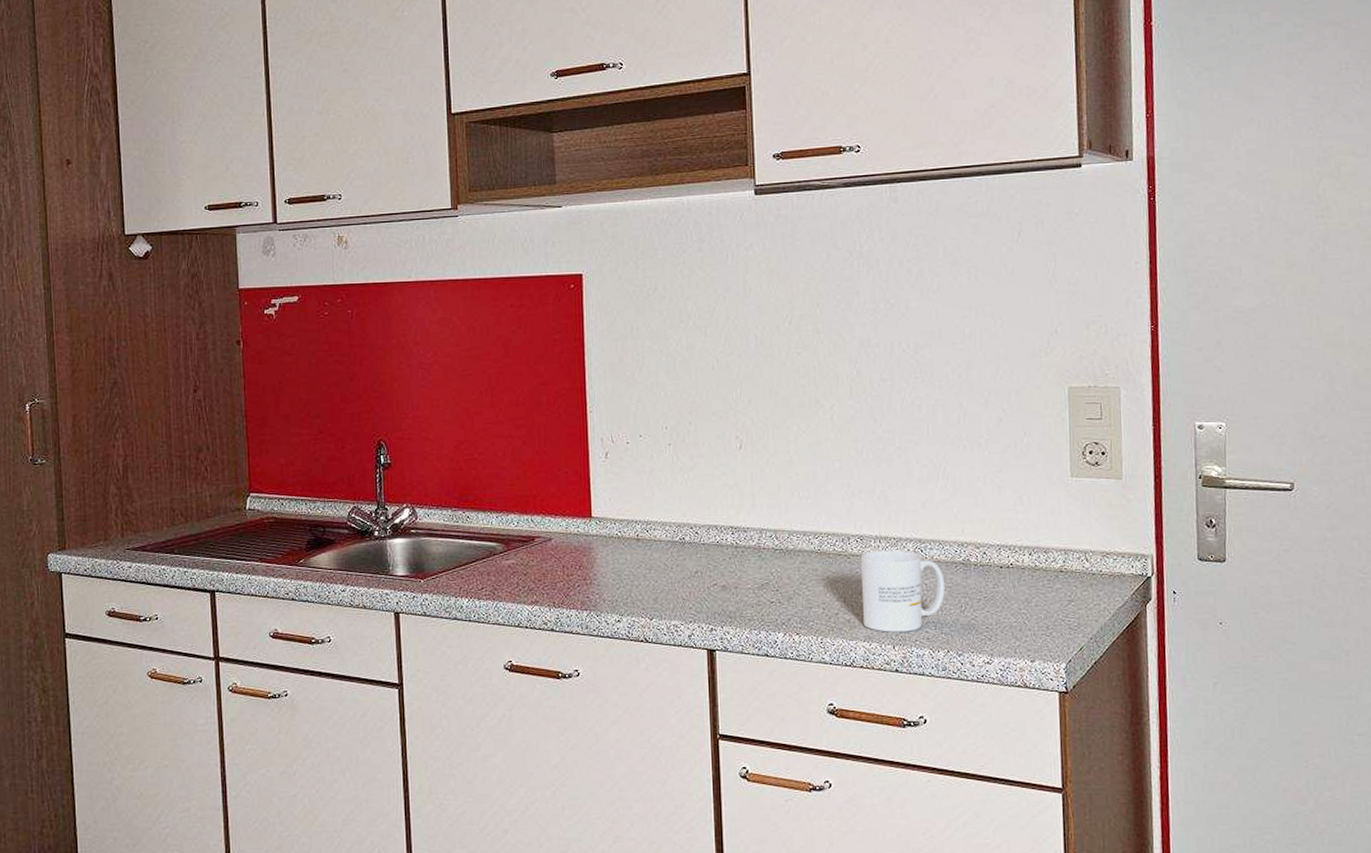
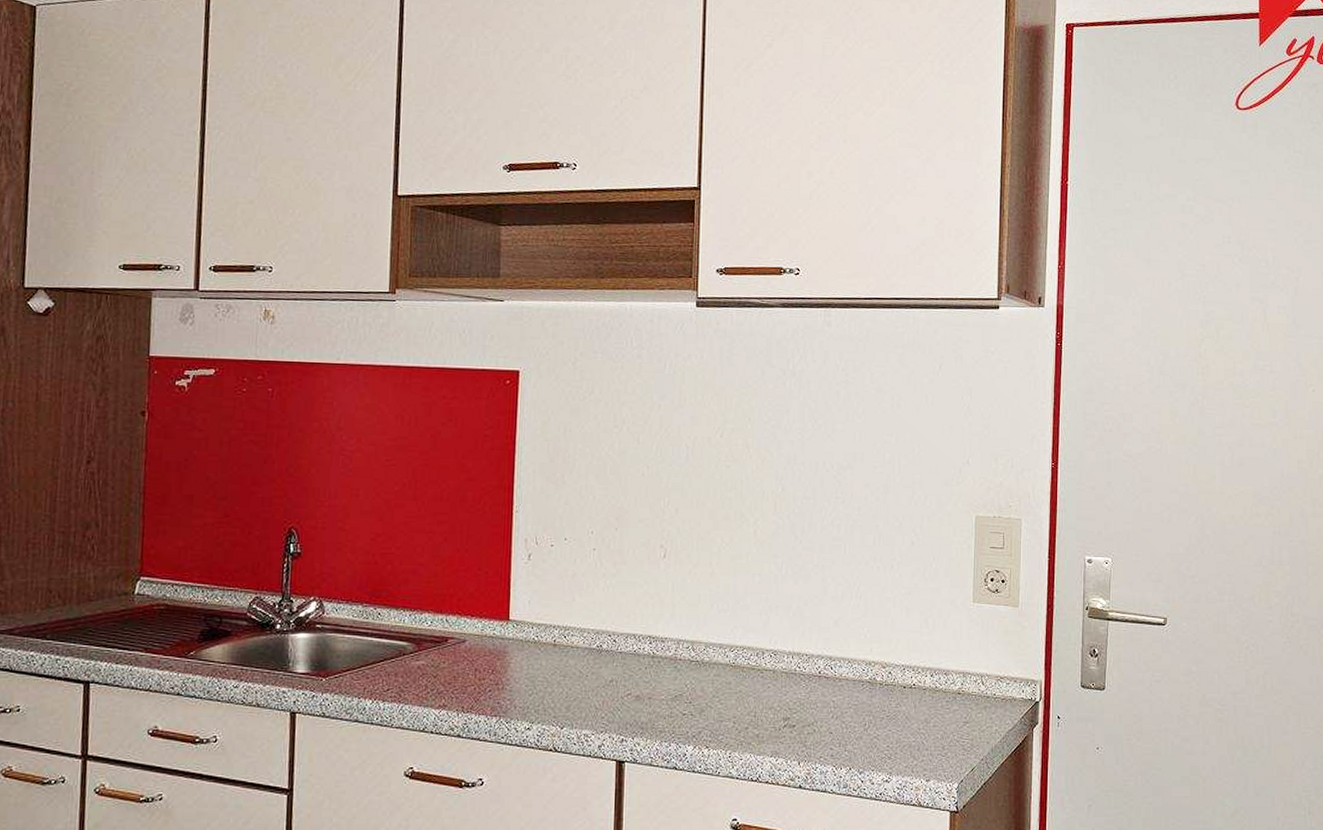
mug: present [860,550,946,632] -> none [771,666,852,748]

